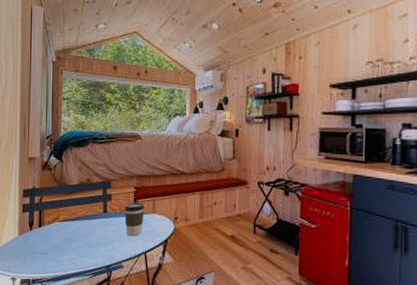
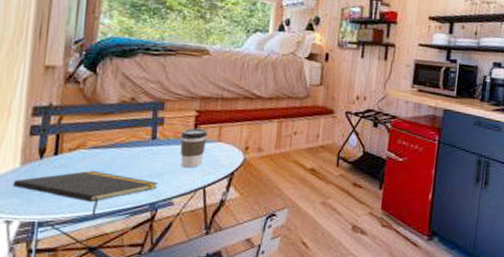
notepad: none [14,238,111,275] -> present [12,170,159,215]

